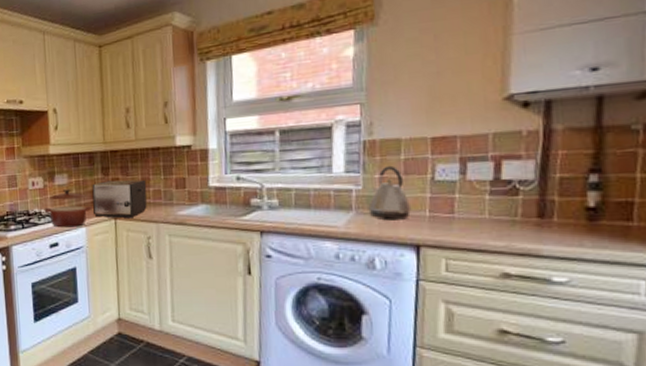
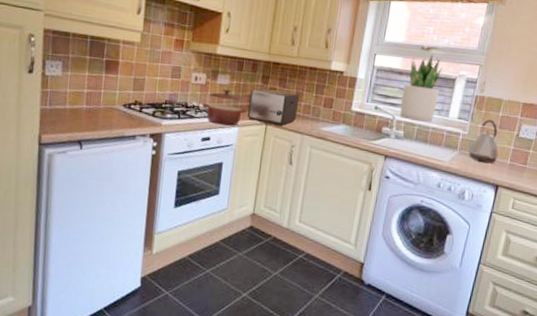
planter: none [266,103,315,185] -> present [399,54,443,123]

